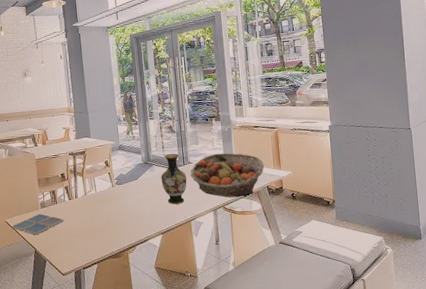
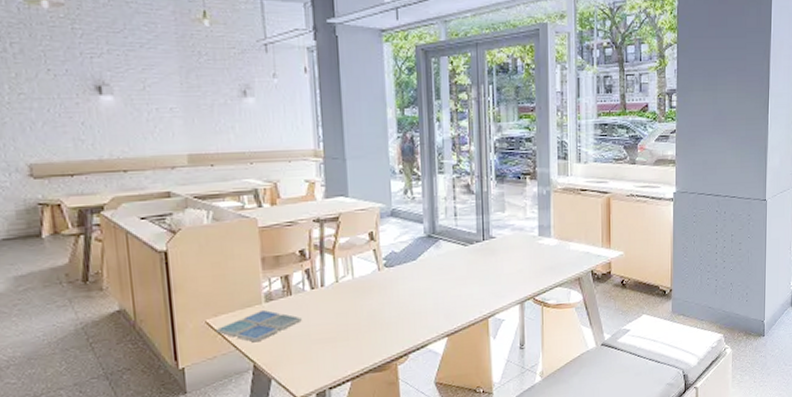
vase: present [161,153,187,205] -> none [450,223,487,296]
fruit basket: present [190,153,264,198] -> none [492,225,590,286]

